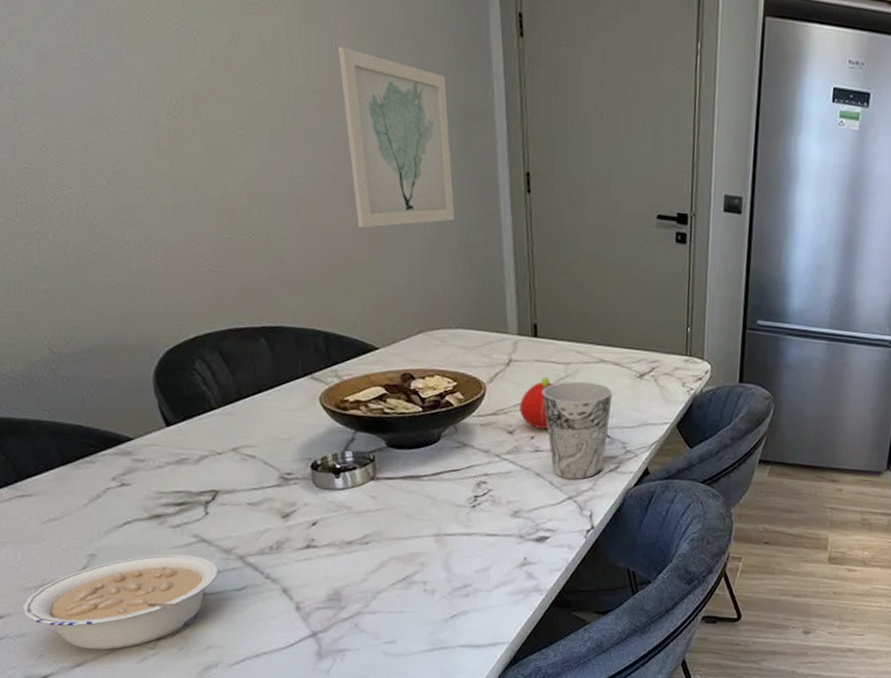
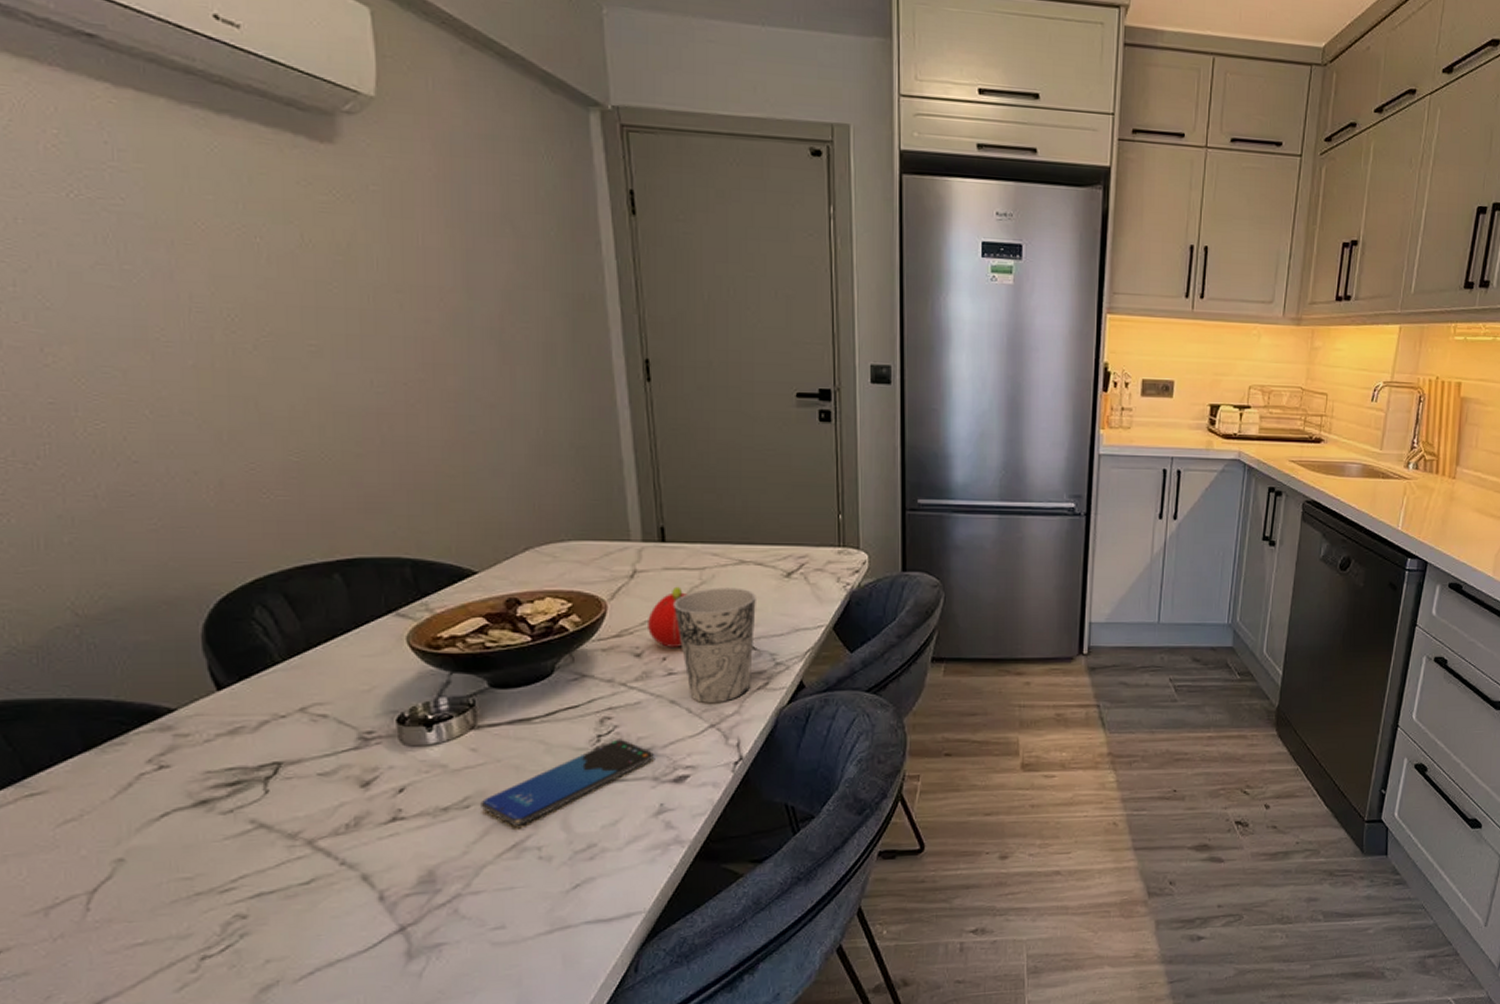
legume: present [22,554,219,651] -> none [25,846,281,983]
wall art: present [338,46,455,228] -> none [424,240,565,437]
smartphone: none [378,500,520,563] -> present [481,739,654,826]

